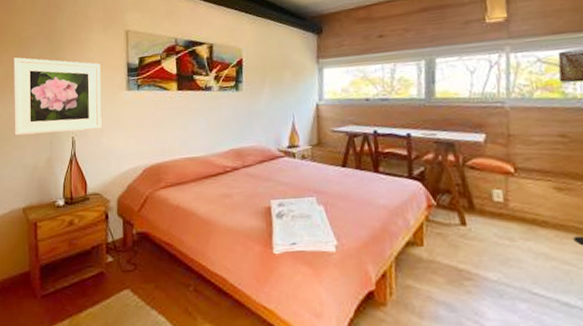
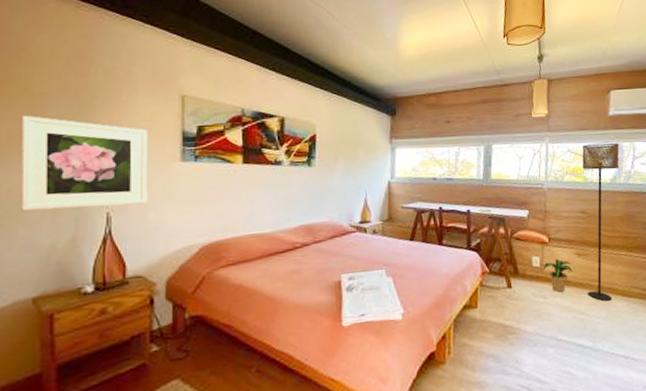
potted plant: none [507,193,555,235] -> present [543,258,576,292]

